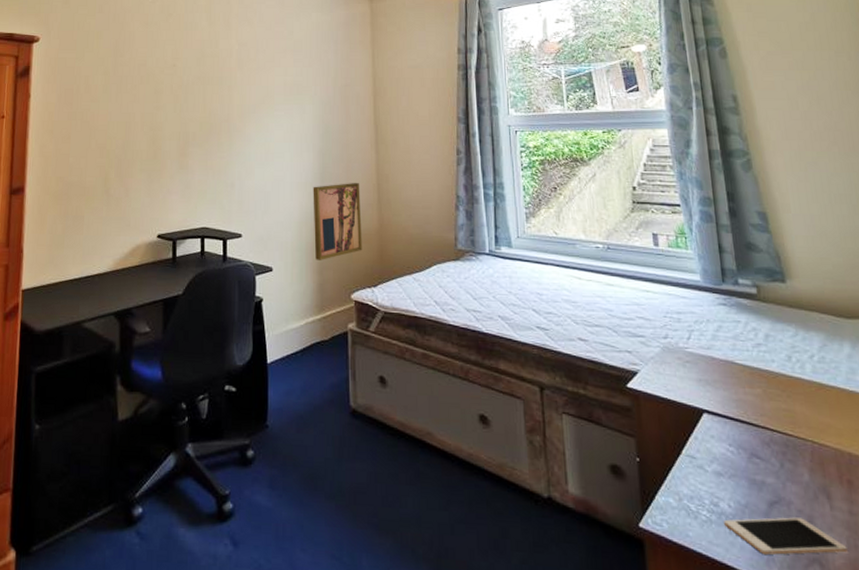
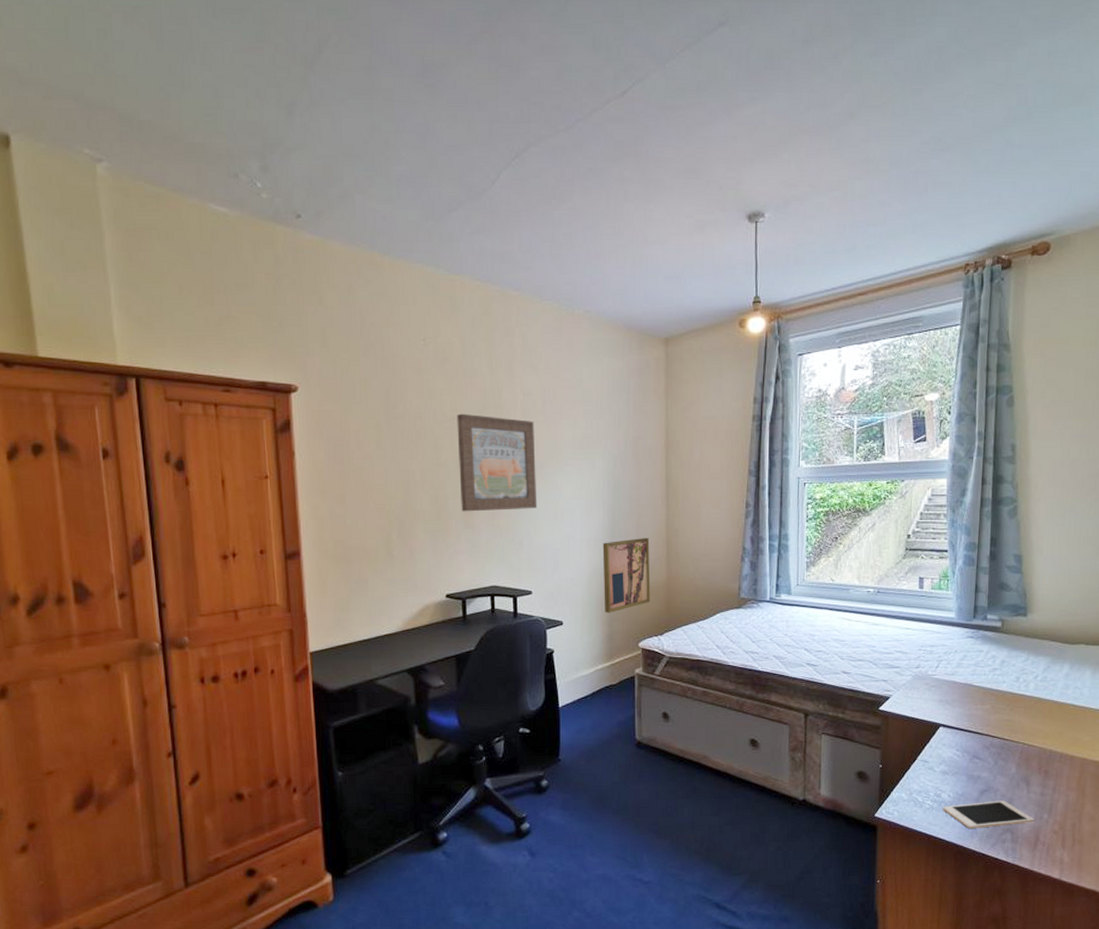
wall art: none [176,61,249,153] -> present [457,413,537,512]

